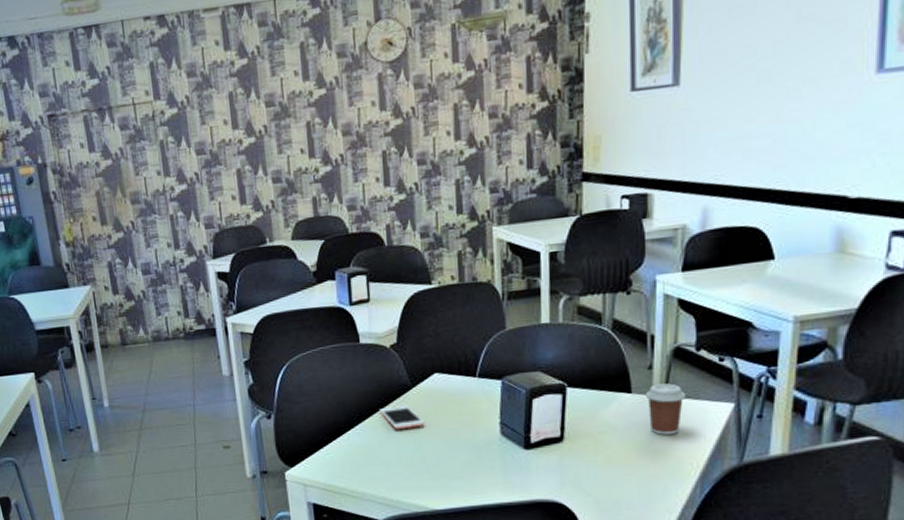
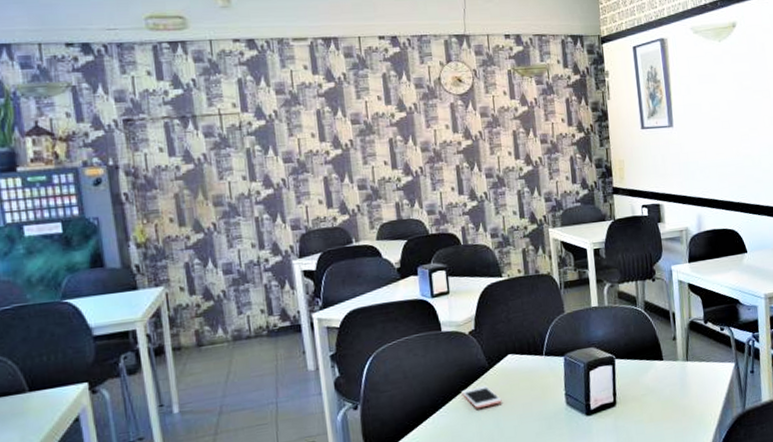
coffee cup: present [645,383,687,435] -> none [673,350,702,393]

